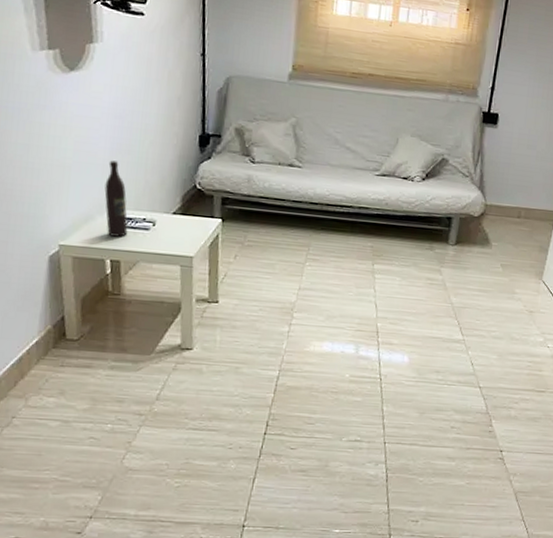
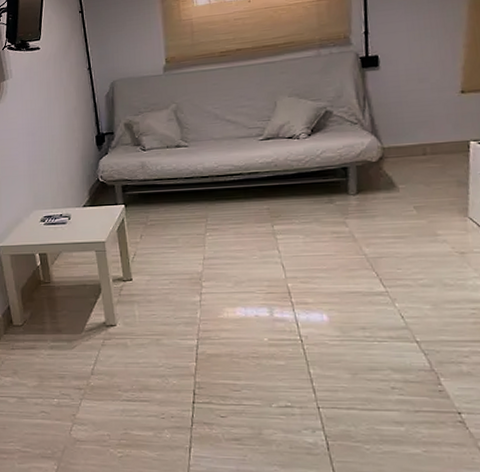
wine bottle: present [104,160,128,237] -> none [27,170,50,234]

